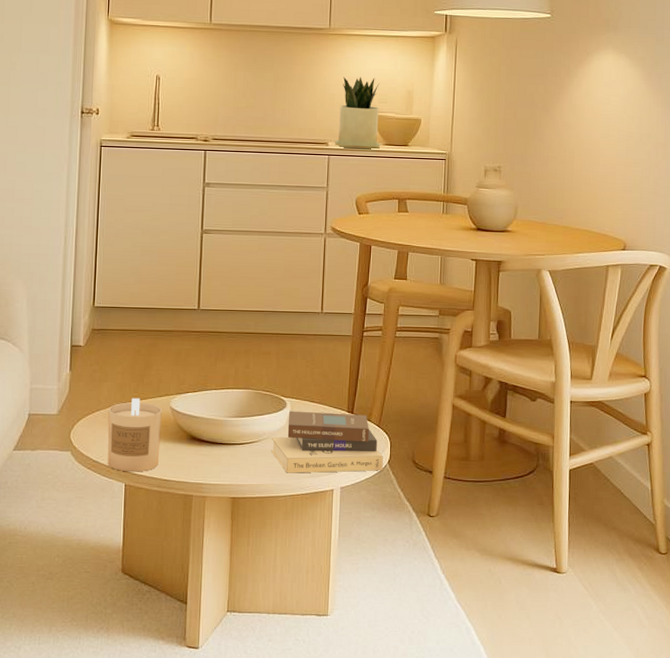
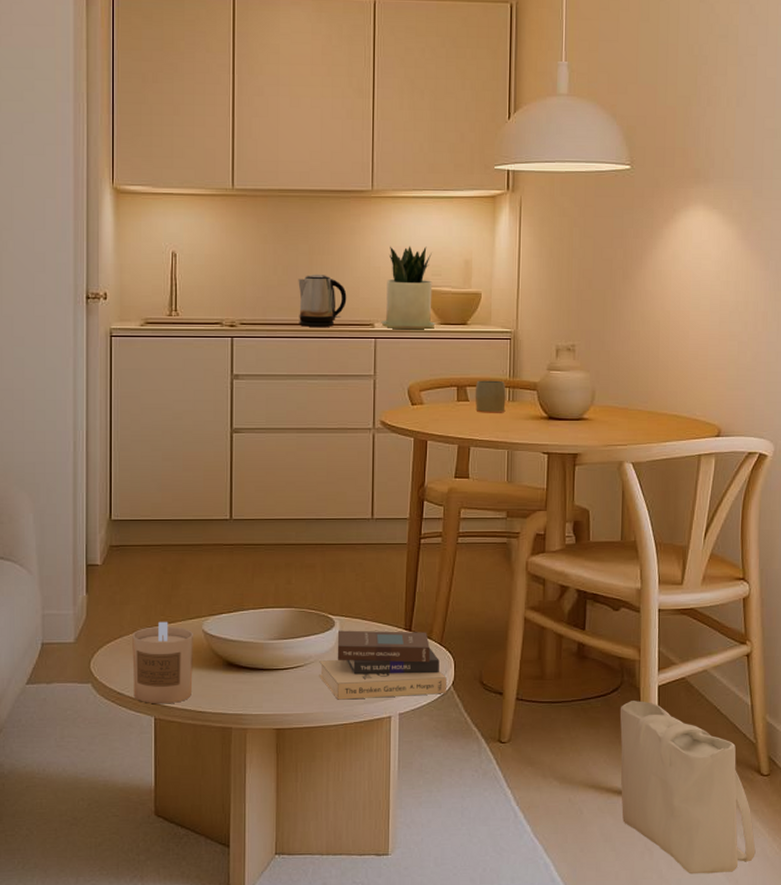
kettle: none [263,98,305,145] -> present [298,273,347,328]
mug: none [413,194,441,224] -> present [474,380,506,413]
tote bag: none [535,482,654,642] -> present [619,701,756,874]

